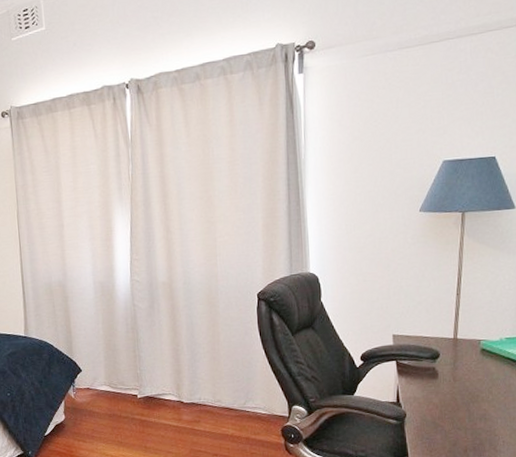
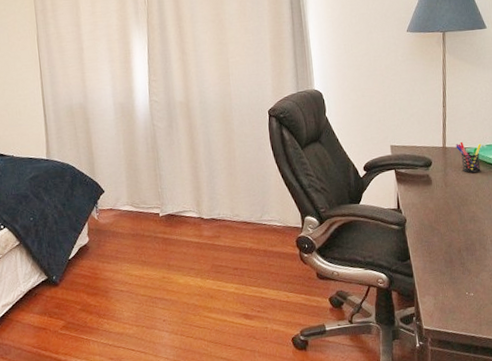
pen holder: none [469,334,500,368] -> present [456,142,482,174]

